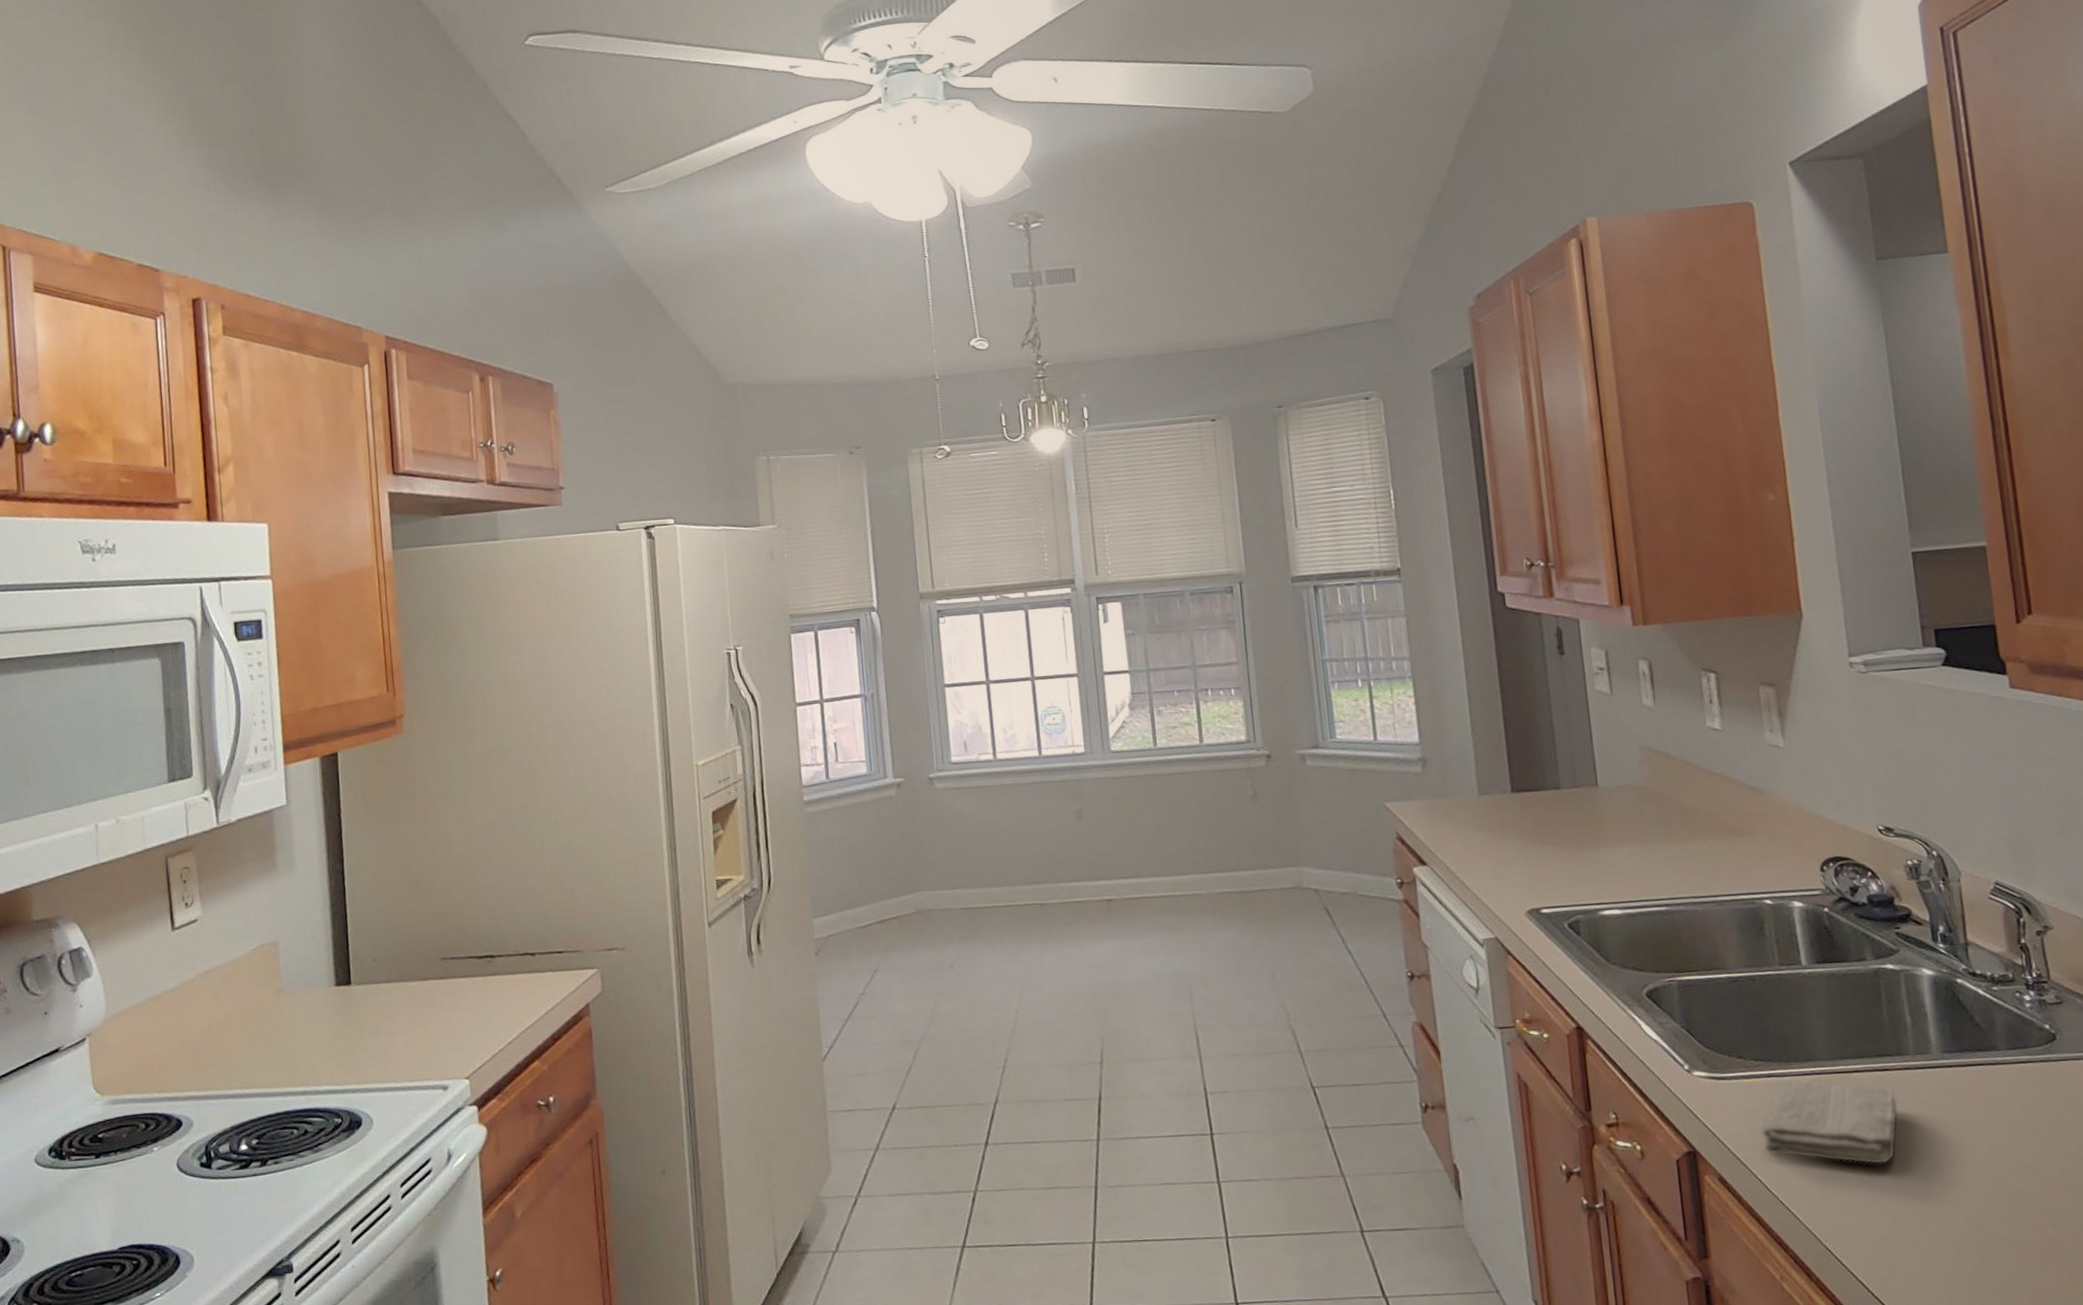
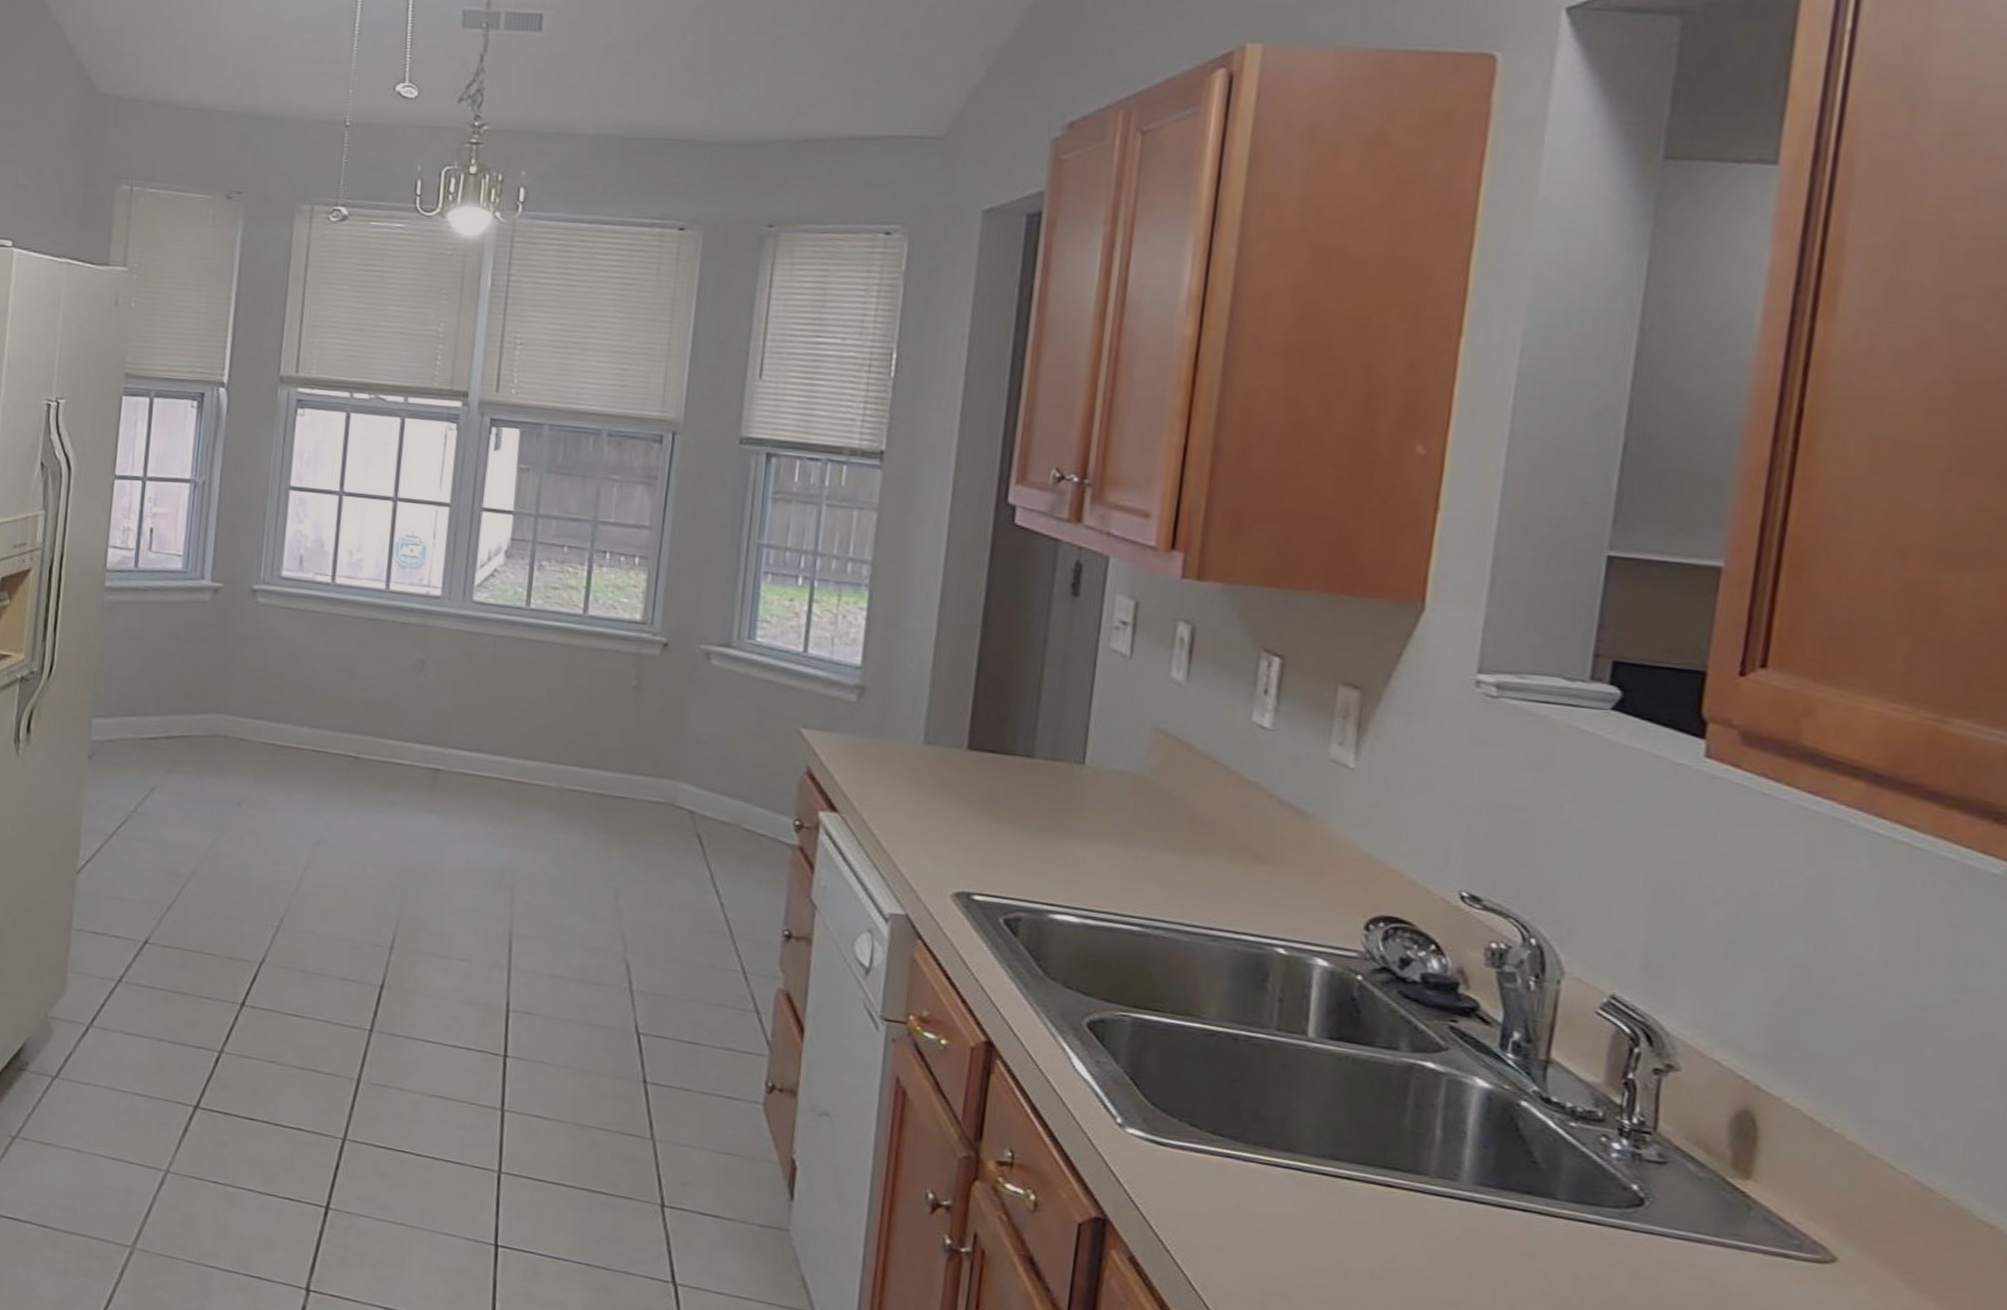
washcloth: present [1761,1079,1898,1165] -> none [1198,1164,1396,1295]

